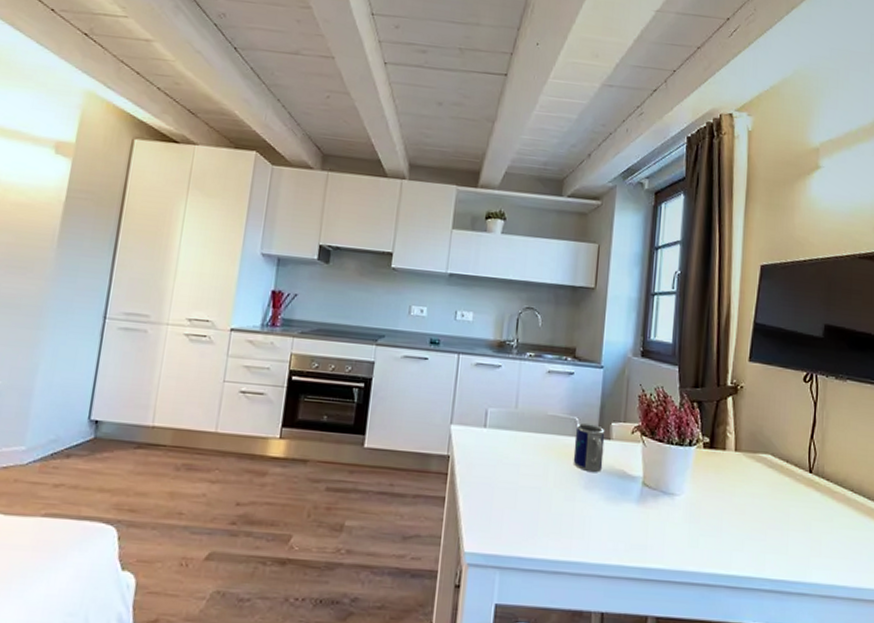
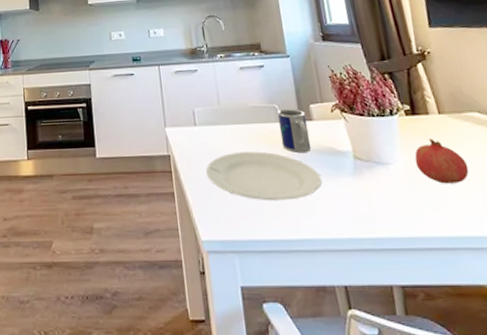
plate: none [486,462,605,520] -> present [206,151,322,201]
fruit: none [700,474,749,523] -> present [414,138,470,184]

